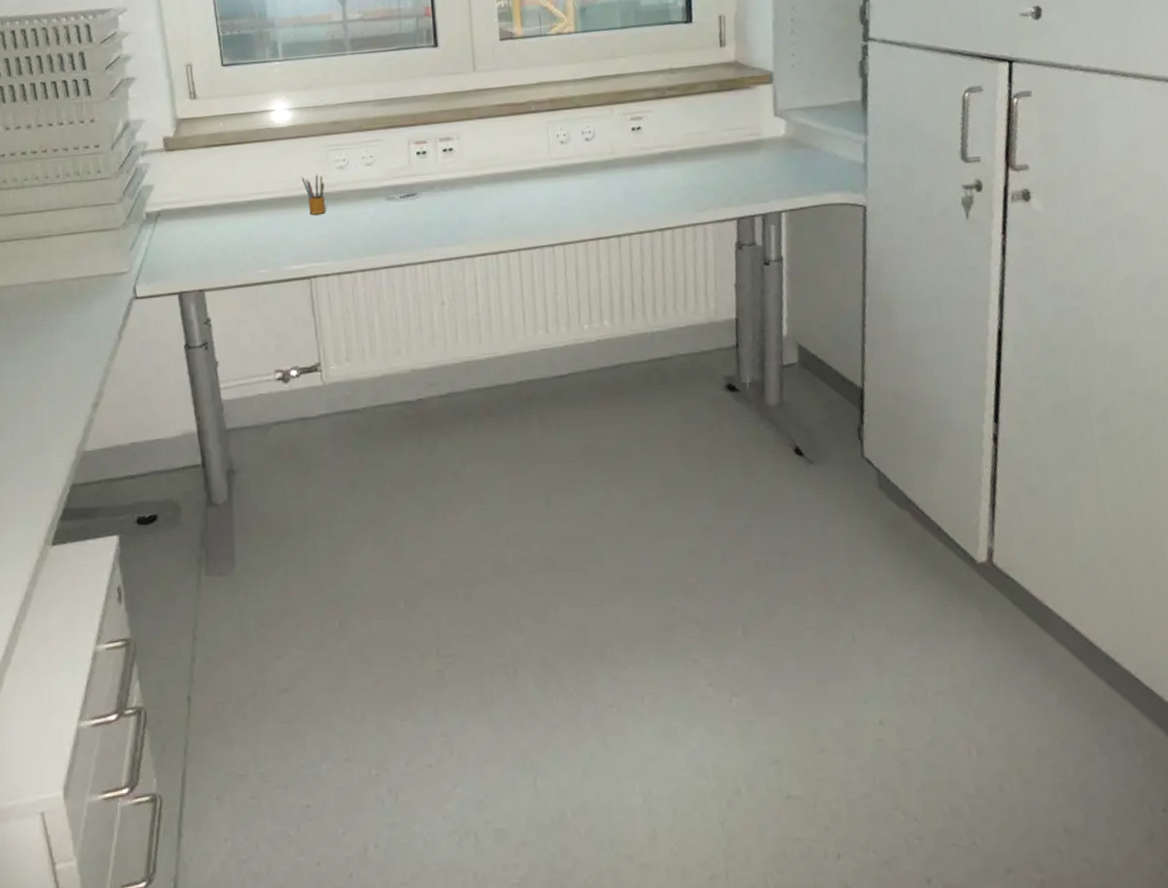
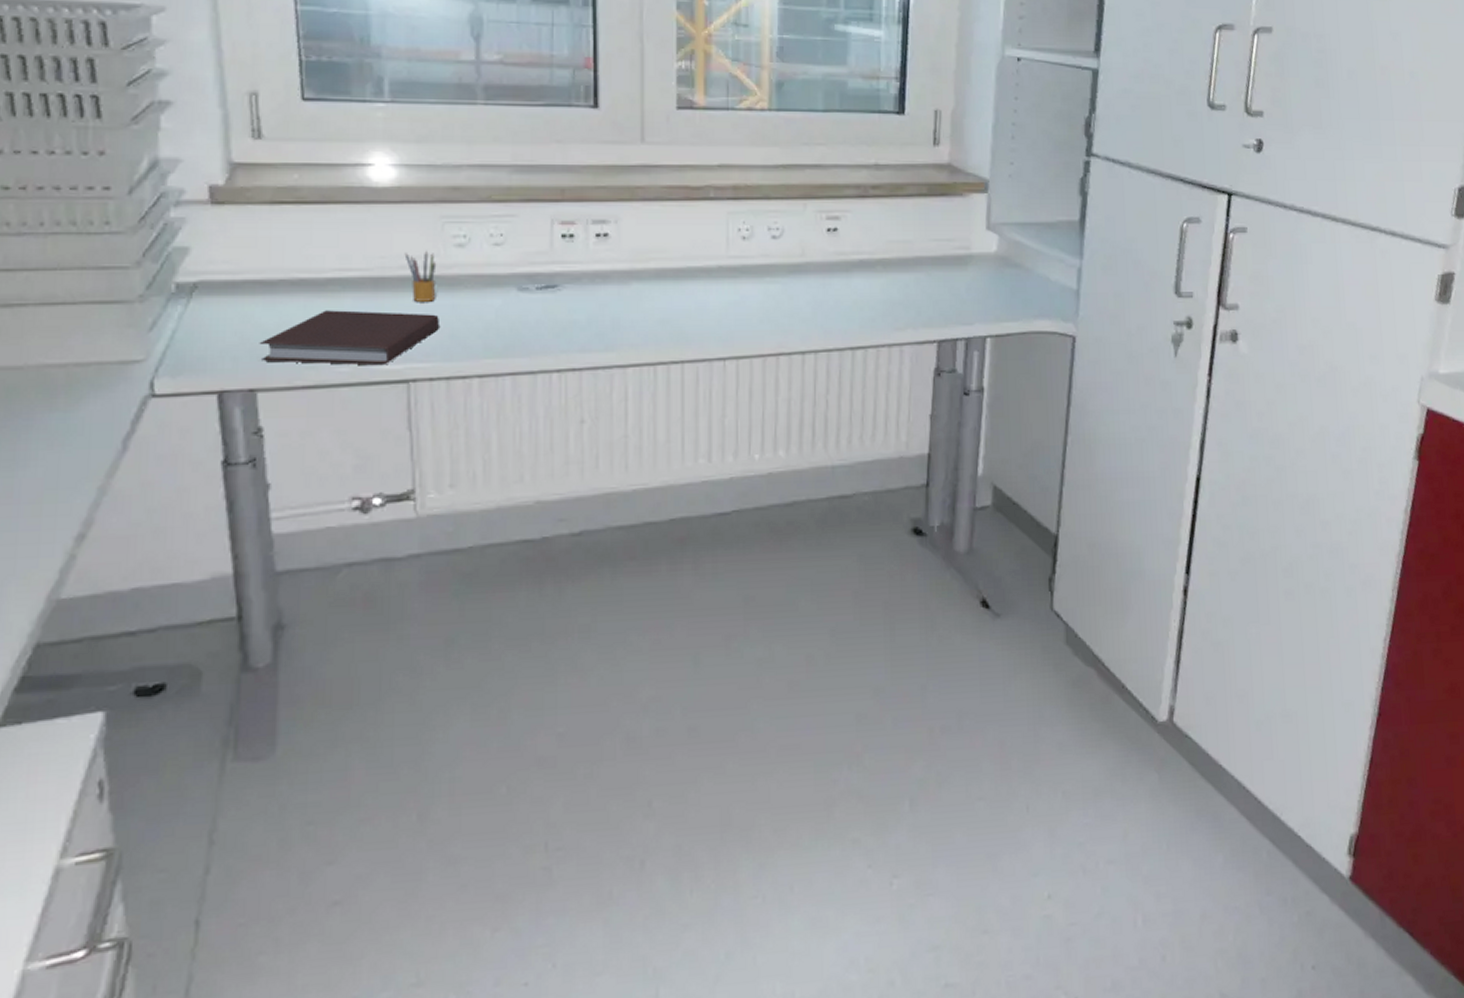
notebook: none [204,223,330,268] -> present [259,310,439,366]

